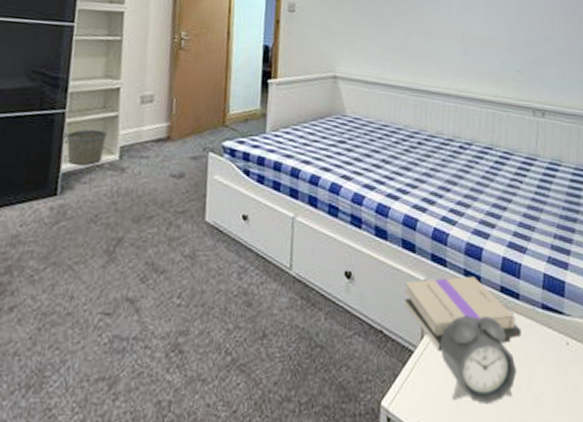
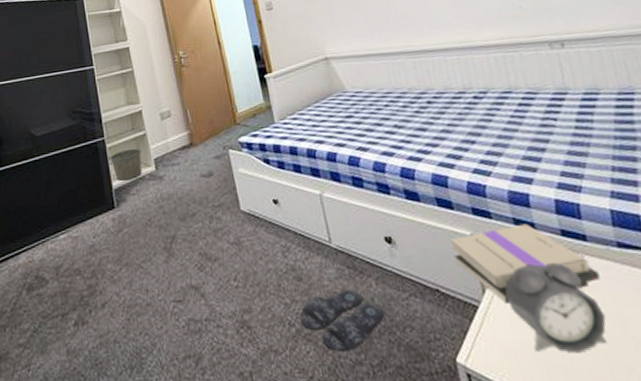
slippers: none [239,321,326,386] -> present [300,289,385,351]

